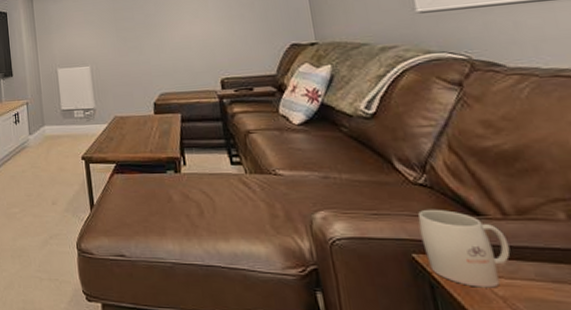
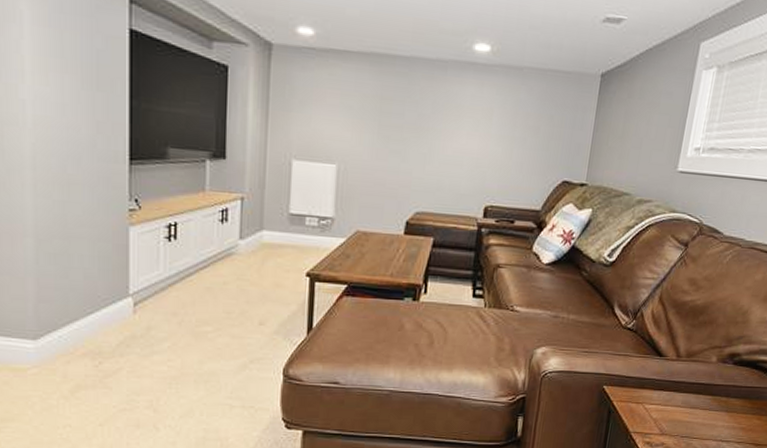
mug: present [417,209,511,288] -> none [613,349,674,413]

